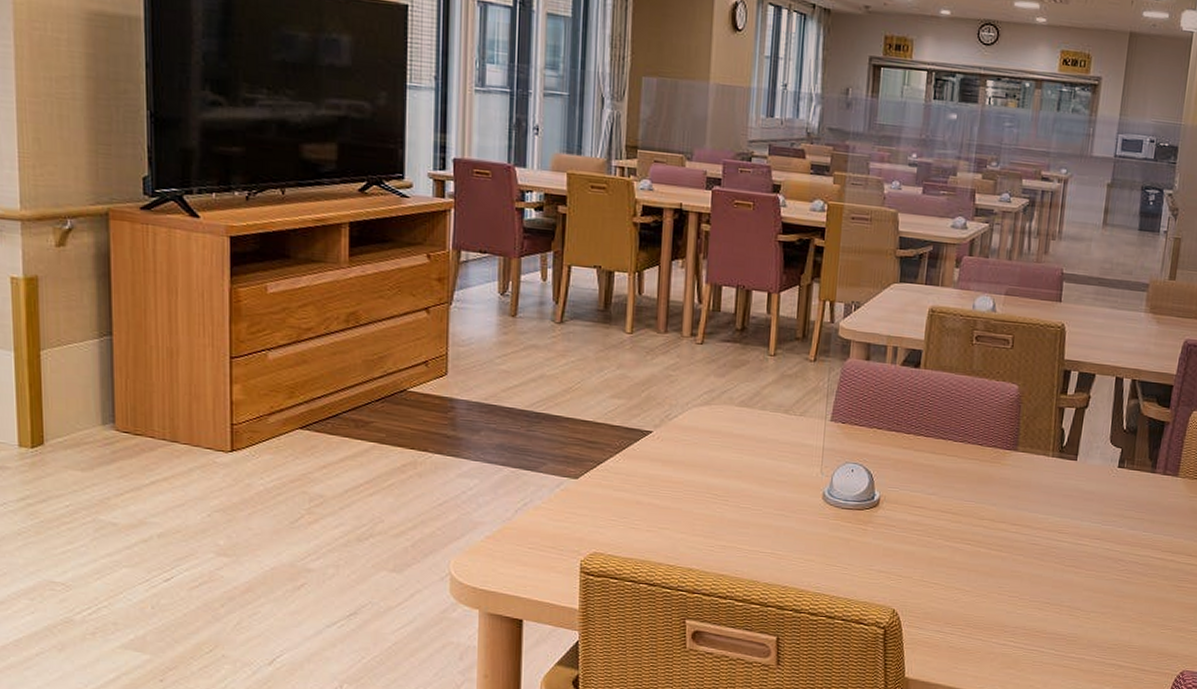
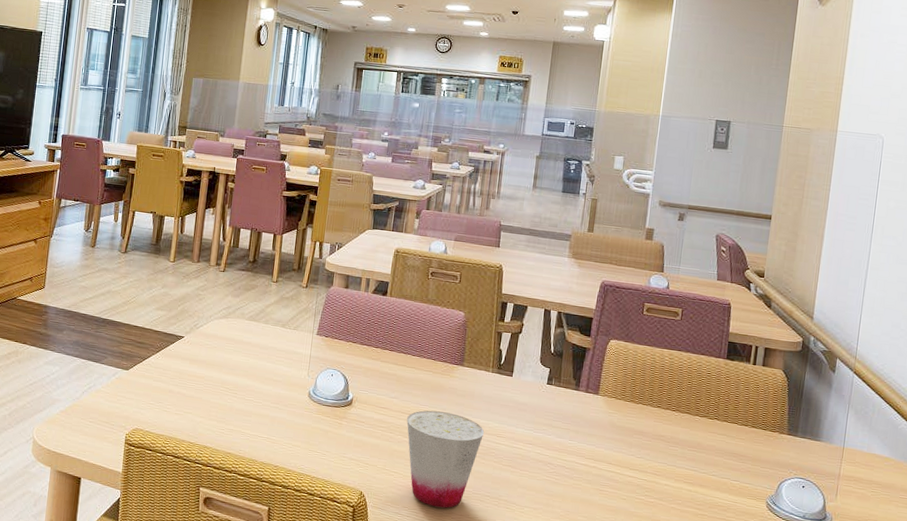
cup: none [948,506,1044,621] -> present [407,410,485,509]

